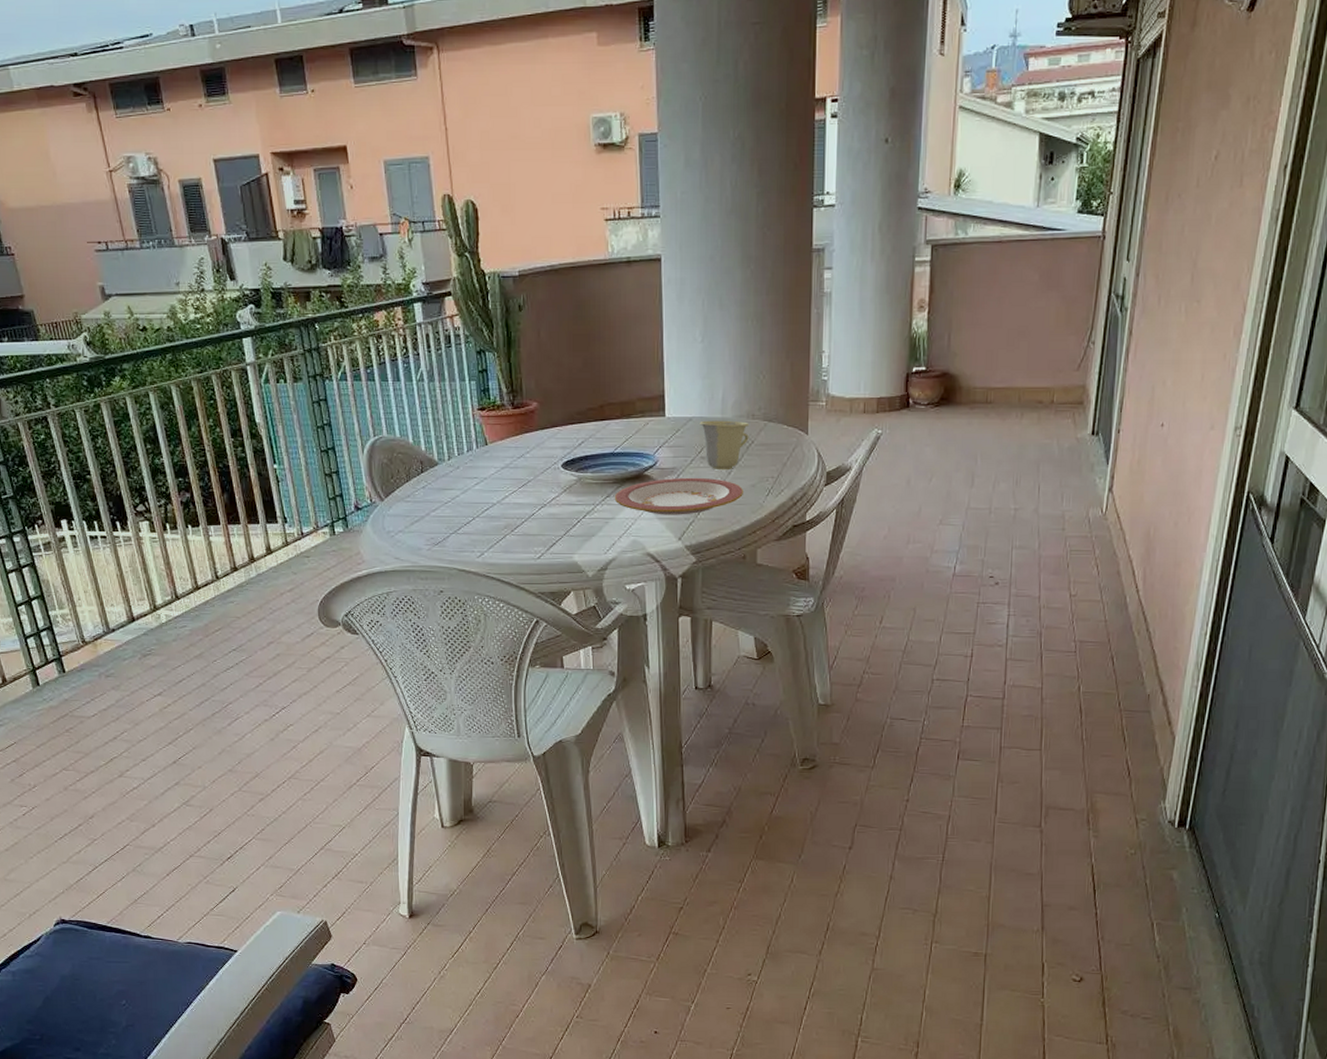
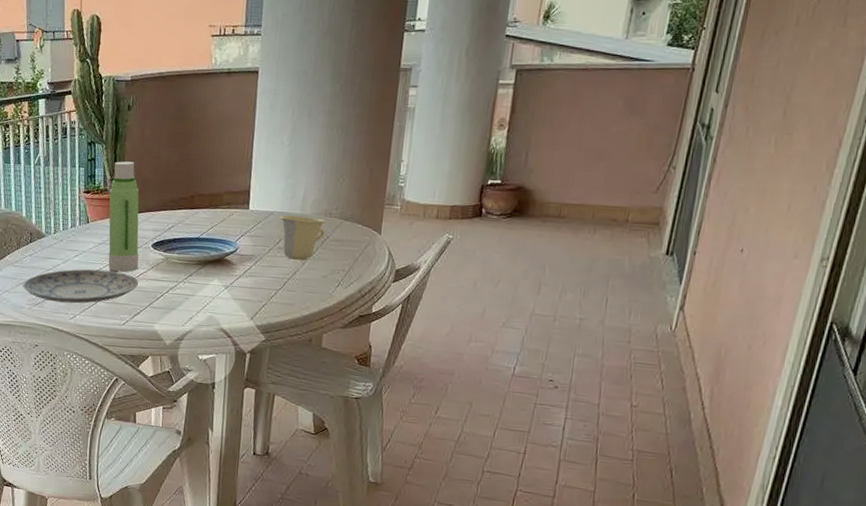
plate: none [417,498,550,539] -> present [22,269,138,304]
water bottle: none [507,370,549,499] -> present [108,161,139,272]
plate: present [614,477,743,515] -> none [196,264,315,298]

